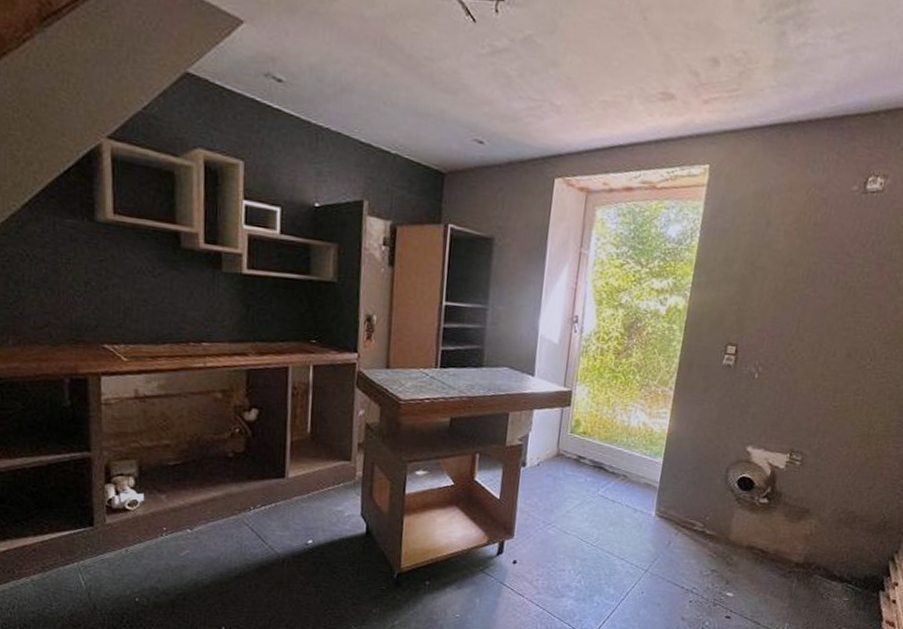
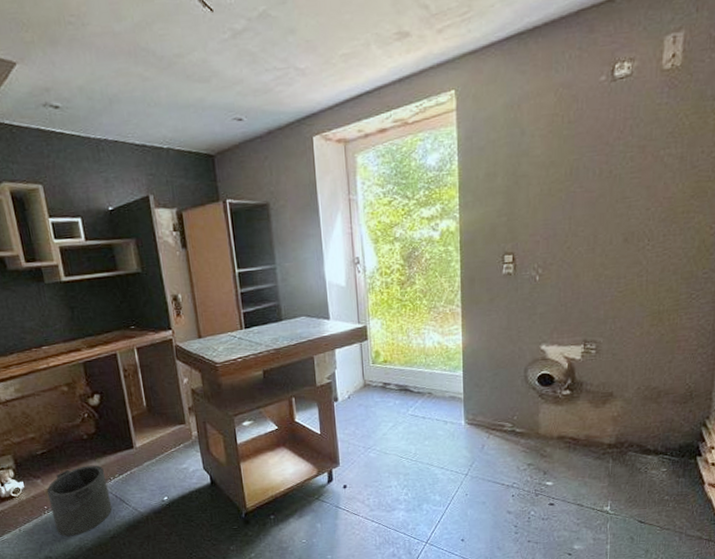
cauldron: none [170,488,245,568] -> present [46,465,112,537]

